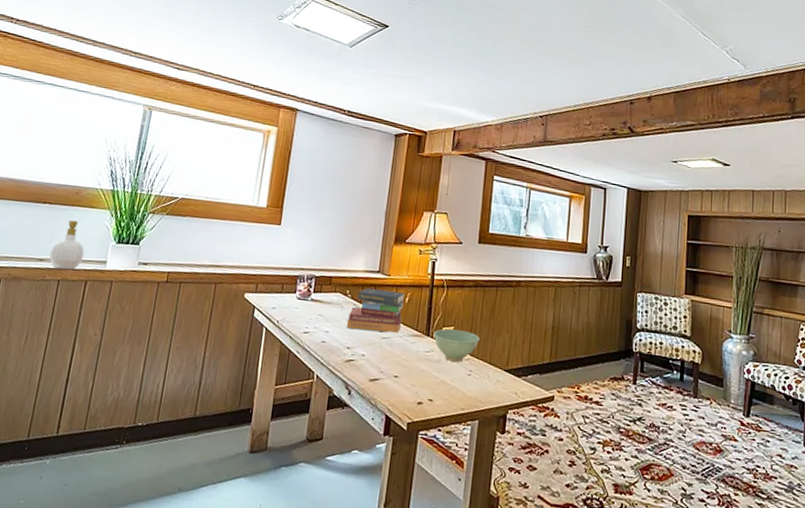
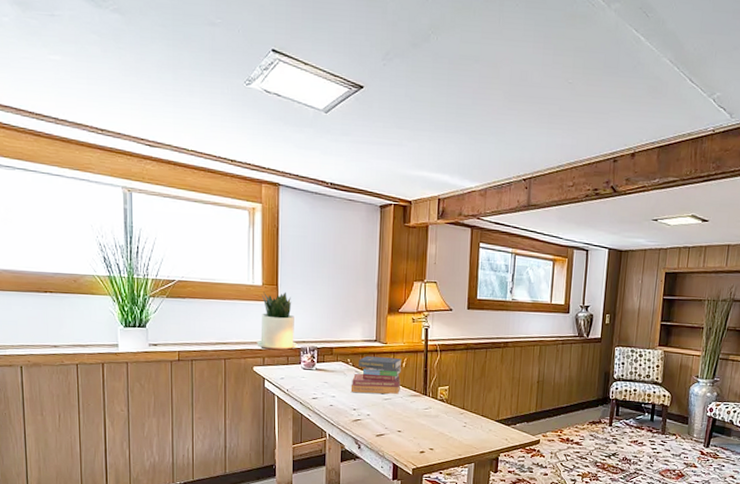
soap bottle: present [49,220,85,270] -> none [63,308,96,355]
planter: none [252,214,296,277] -> present [257,291,298,350]
bowl: present [433,328,480,362] -> none [430,388,472,416]

